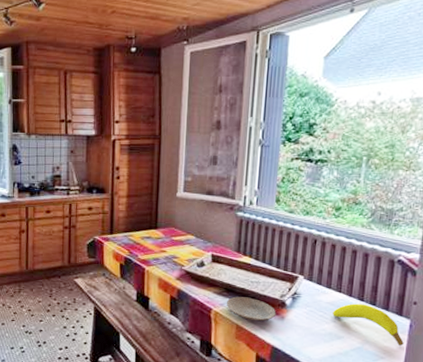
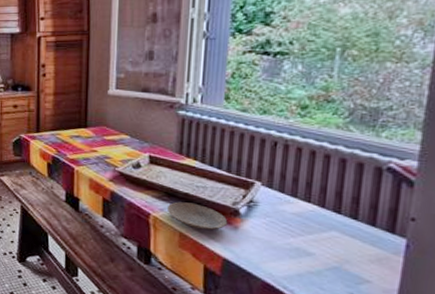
banana: present [332,303,404,346] -> none [300,216,398,269]

